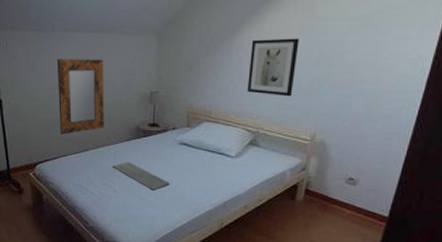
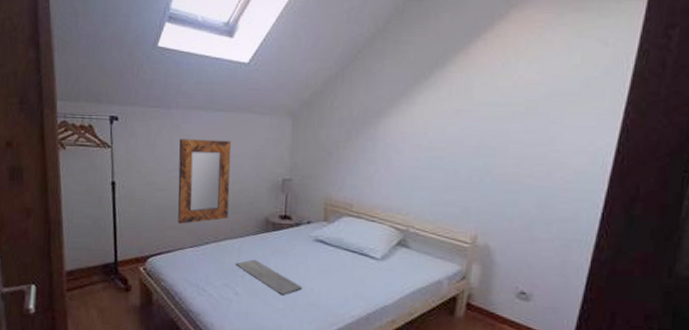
wall art: present [247,38,300,97] -> none [395,124,455,191]

